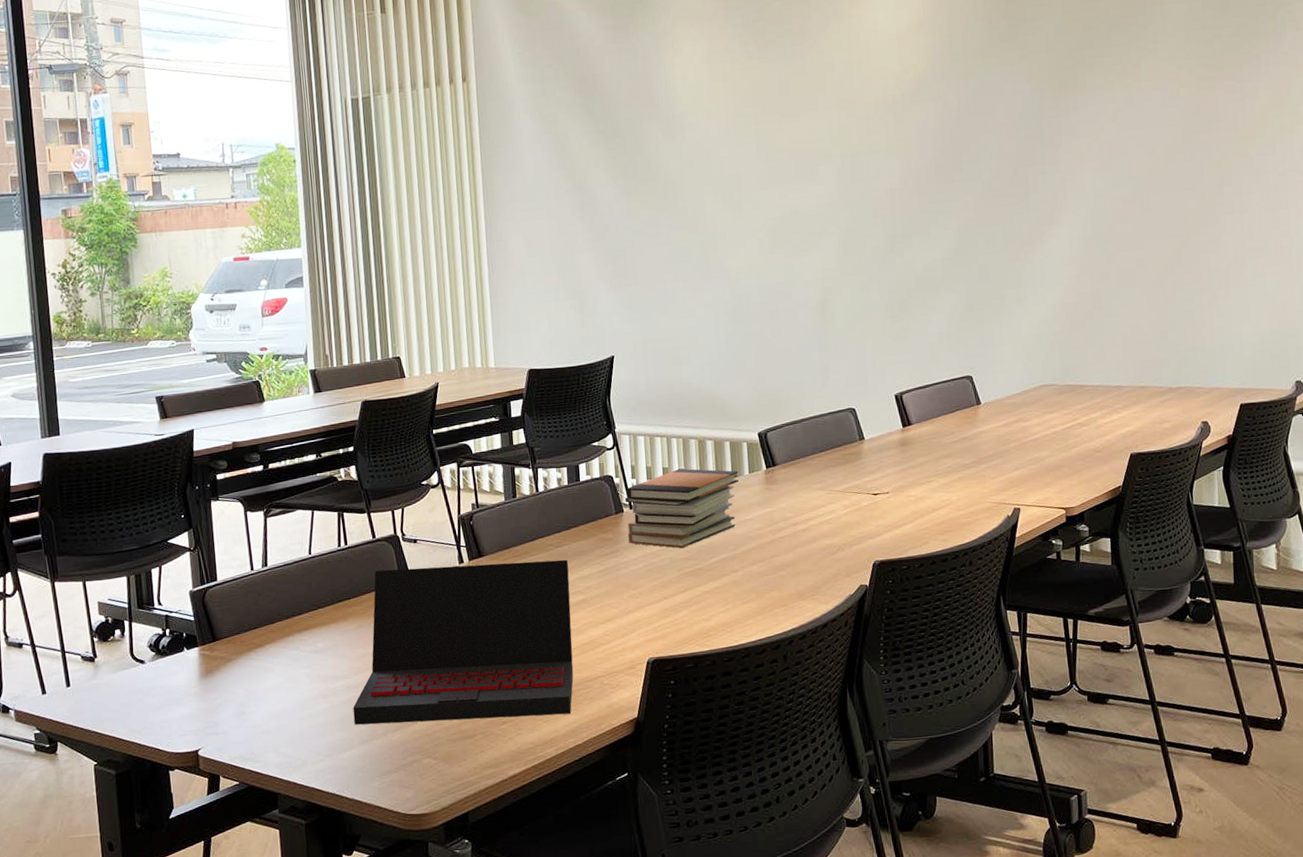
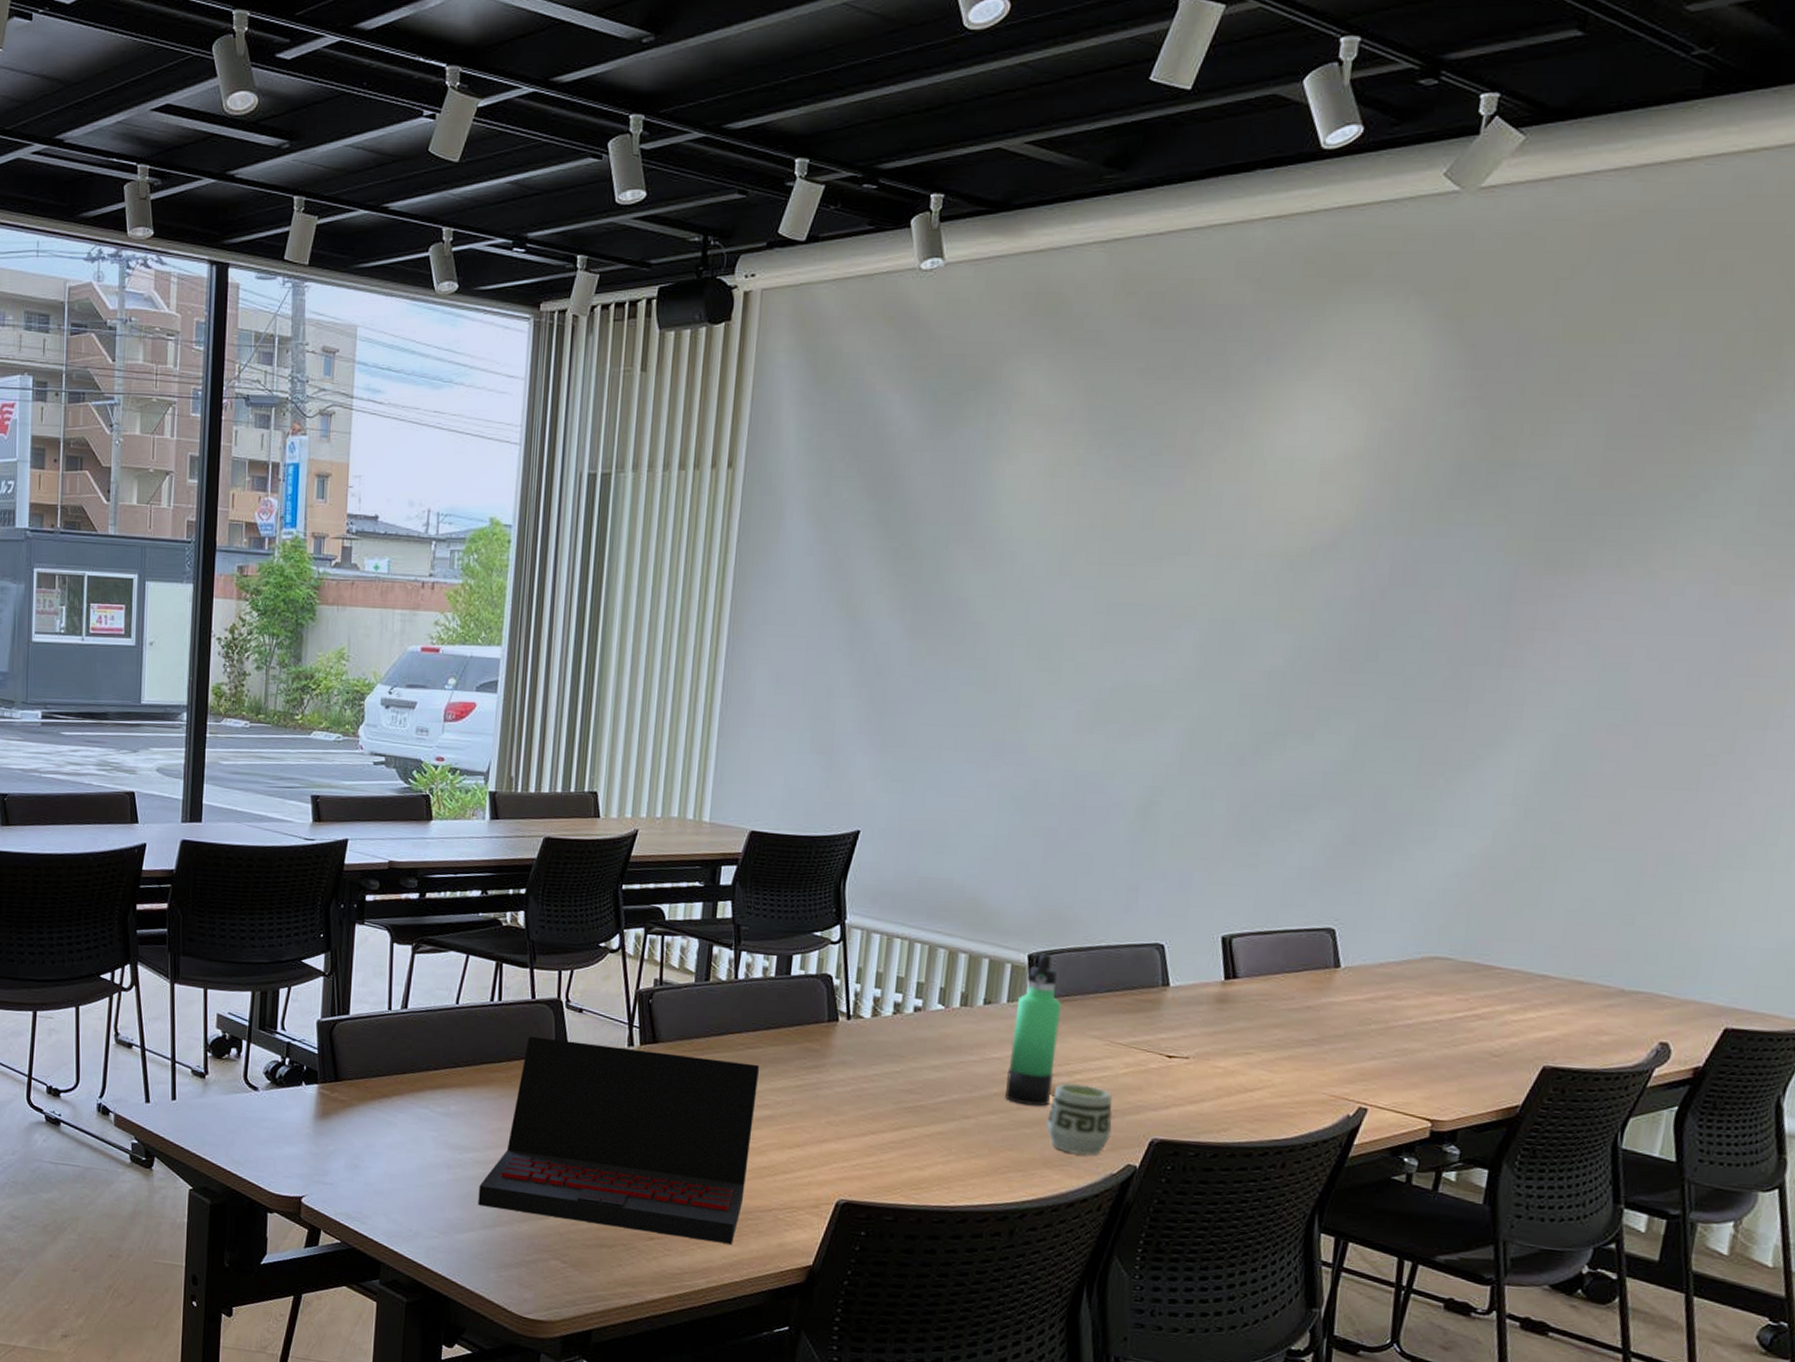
book stack: present [624,468,739,549] -> none [838,981,994,1078]
thermos bottle: none [756,429,795,553] -> present [1005,953,1061,1107]
cup: none [795,528,844,585] -> present [1046,1083,1113,1156]

